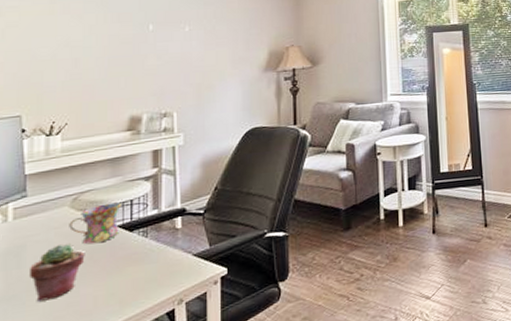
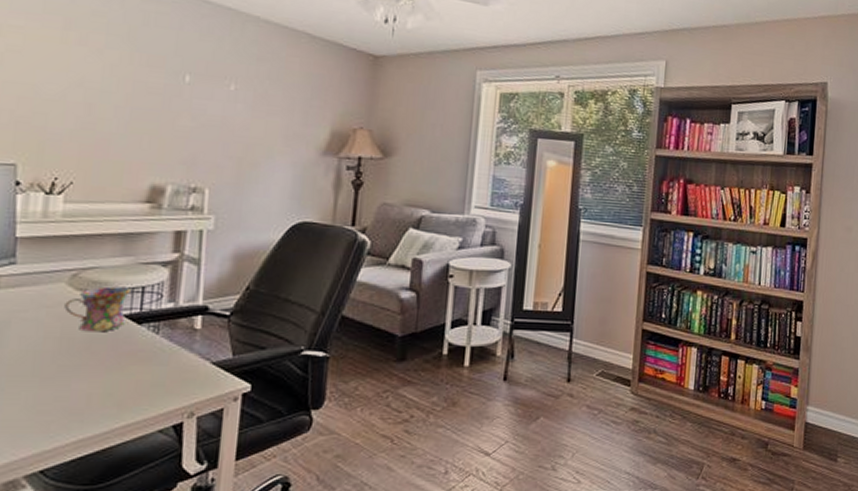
potted succulent: present [30,244,85,302] -> none [12,327,81,390]

